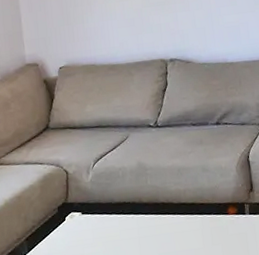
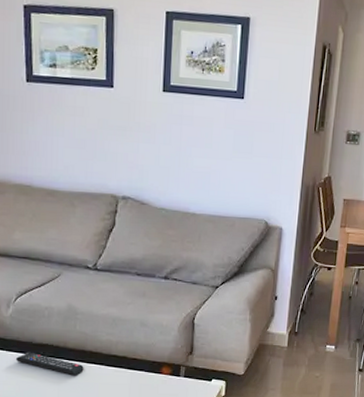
remote control: none [99,212,159,229] -> present [15,352,84,376]

